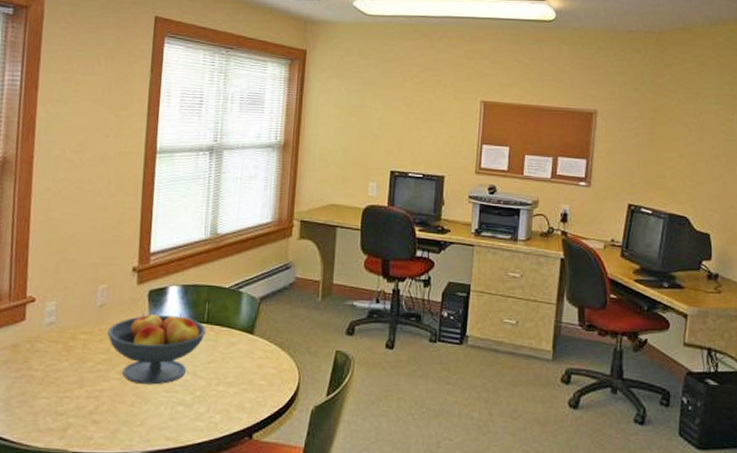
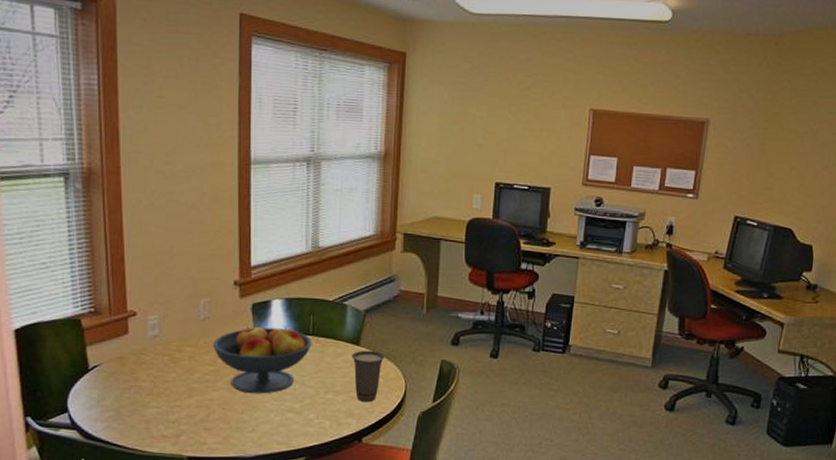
cup: none [246,339,279,395] -> present [352,350,386,403]

